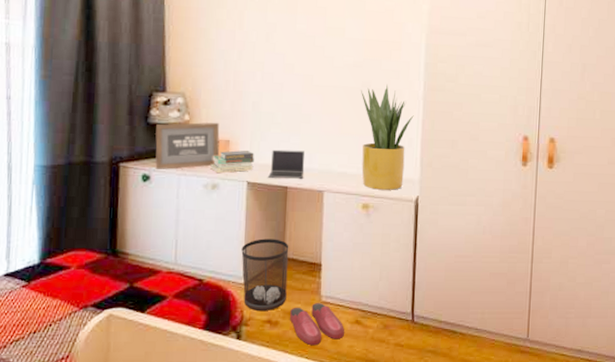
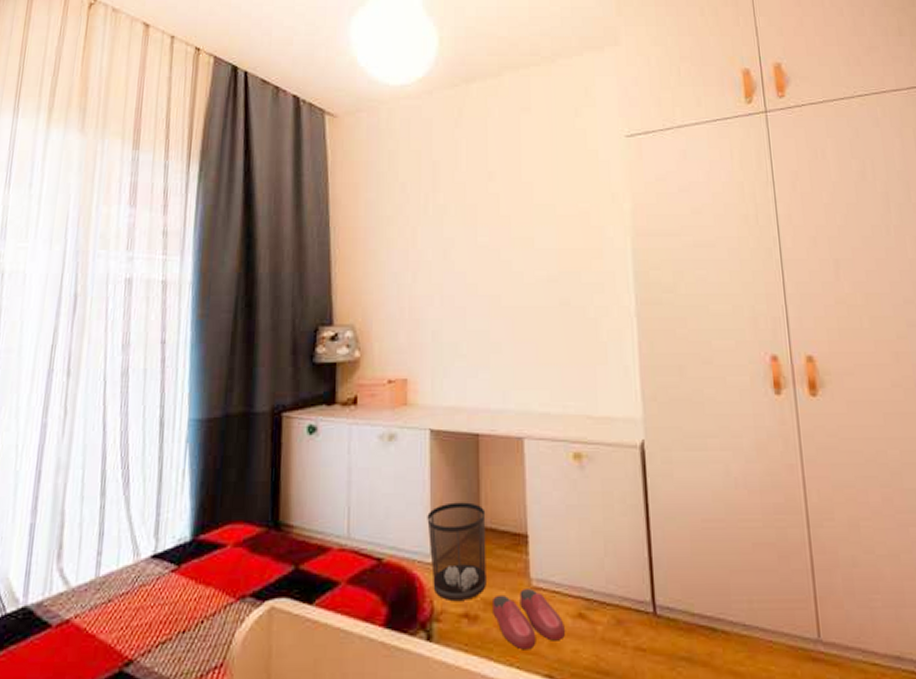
picture frame: present [155,122,220,170] -> none [322,358,397,418]
books: present [210,150,254,174] -> none [386,391,437,421]
laptop computer: present [268,149,305,179] -> none [455,387,498,423]
planter: present [361,84,414,190] -> none [559,300,627,433]

